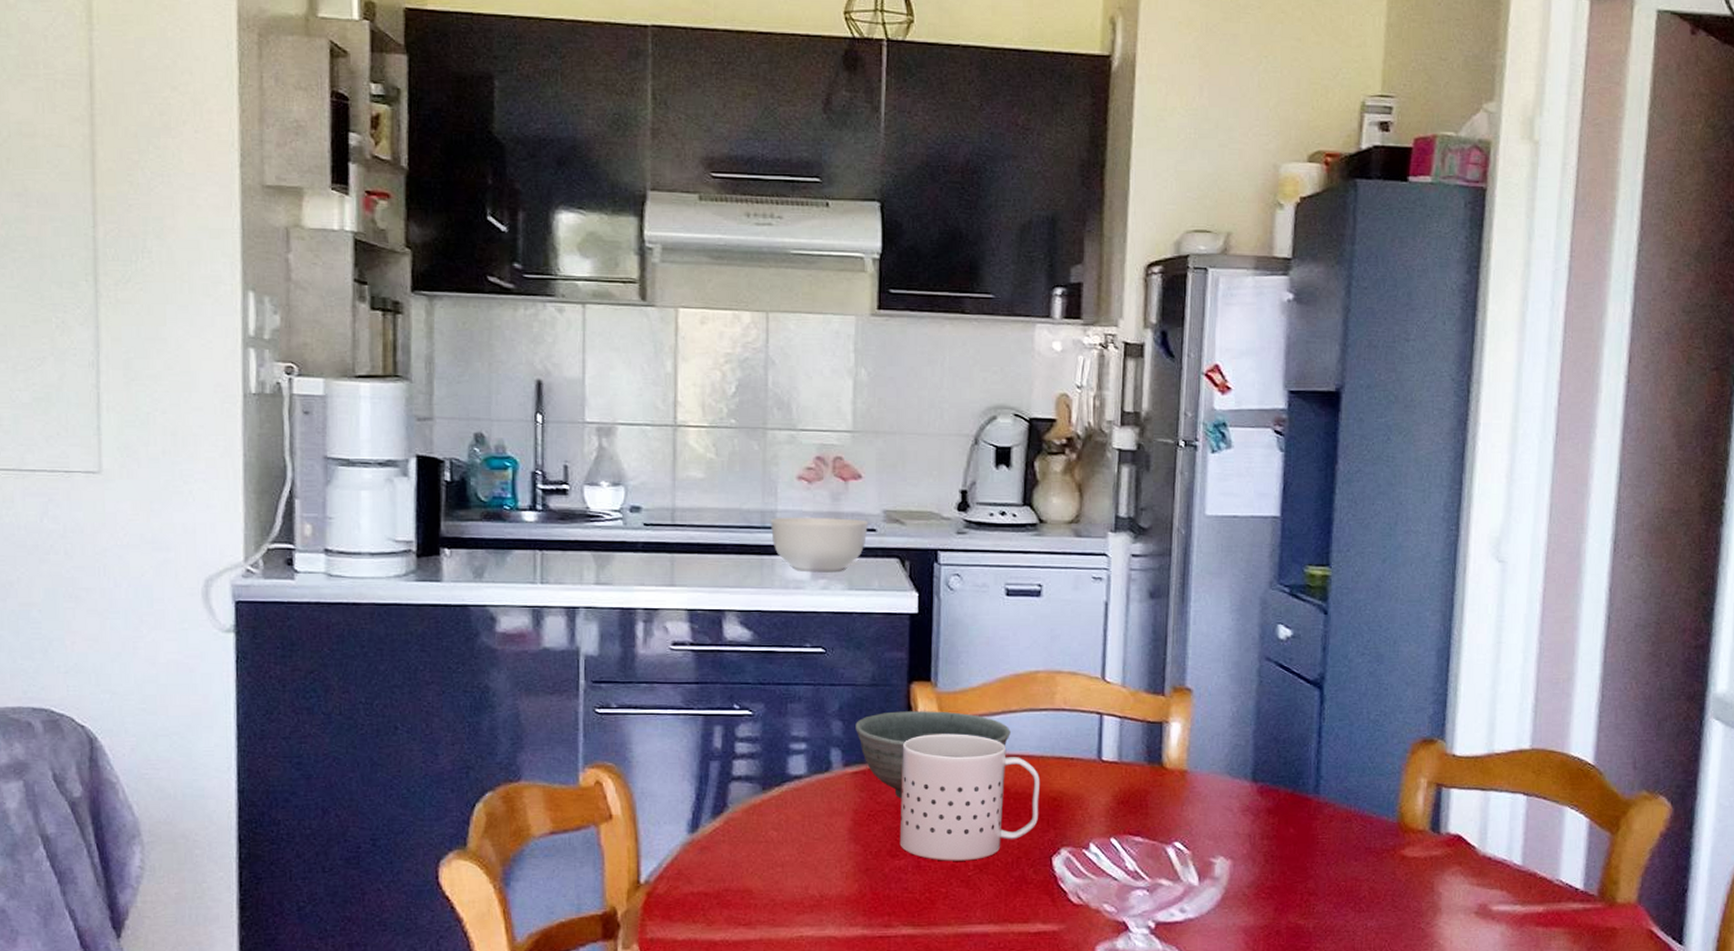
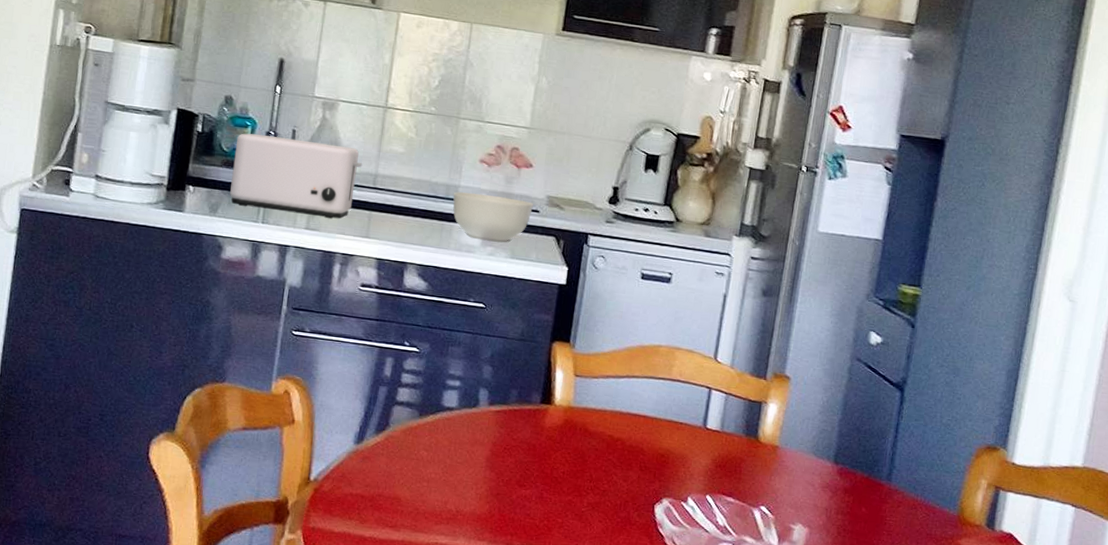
toaster: none [495,475,656,569] -> present [230,133,363,220]
bowl: present [855,711,1010,799] -> none [502,364,632,438]
mug: present [899,733,1041,861] -> none [527,387,653,499]

